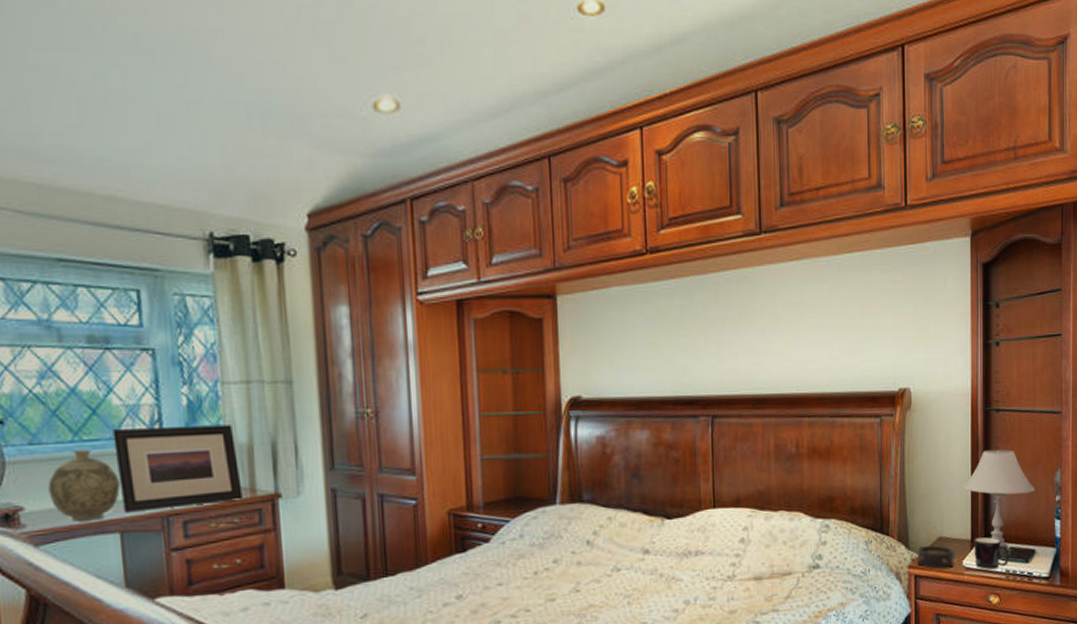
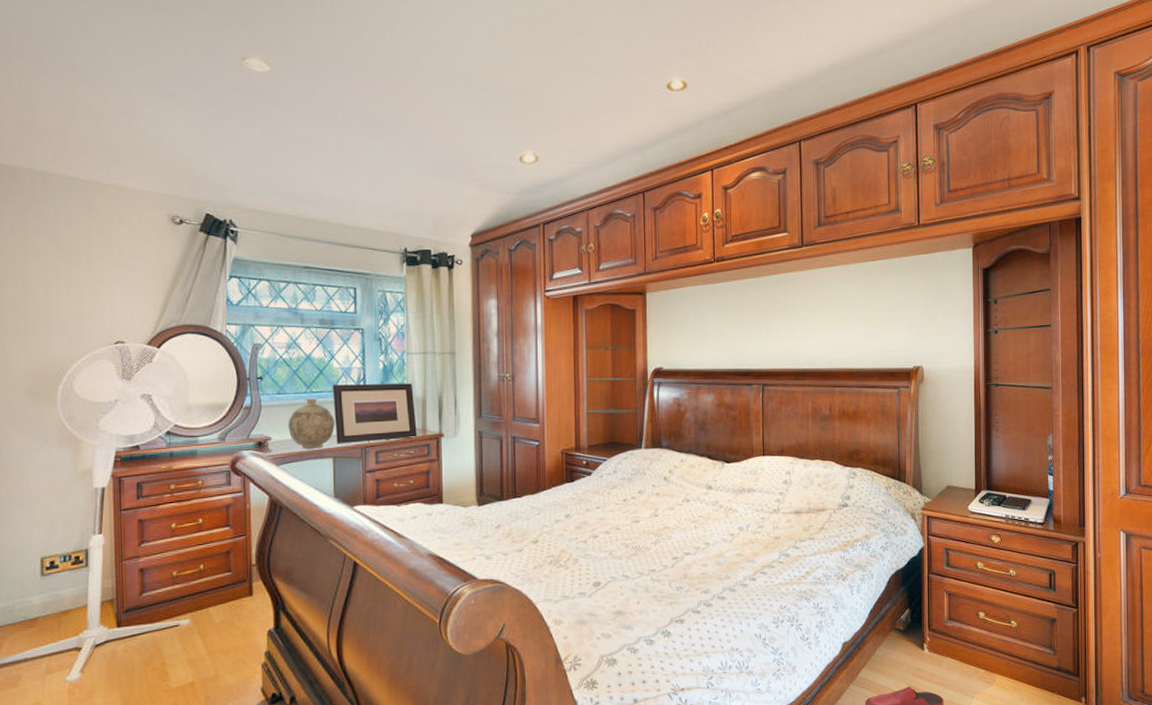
alarm clock: present [916,544,957,571] -> none [928,491,963,514]
table lamp: present [962,449,1035,558] -> none [967,416,1030,505]
mug: present [974,537,1009,571] -> none [977,487,1009,515]

